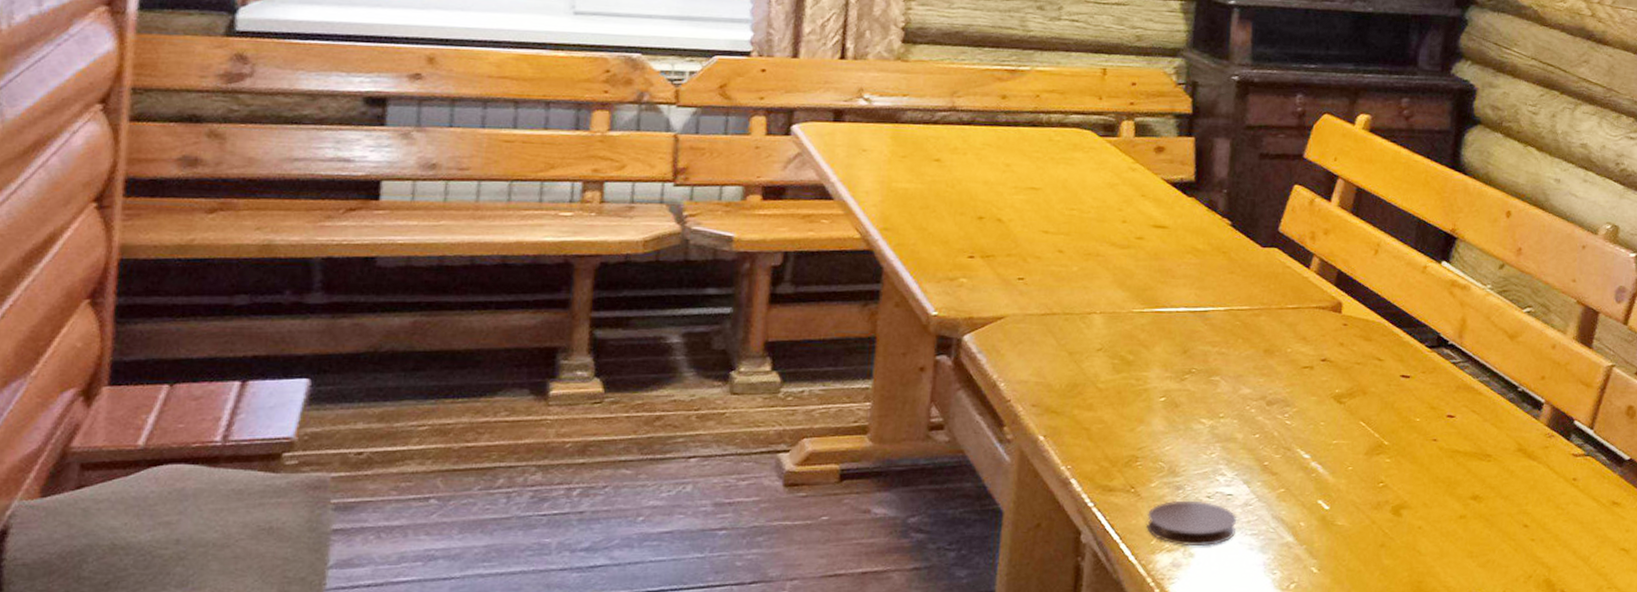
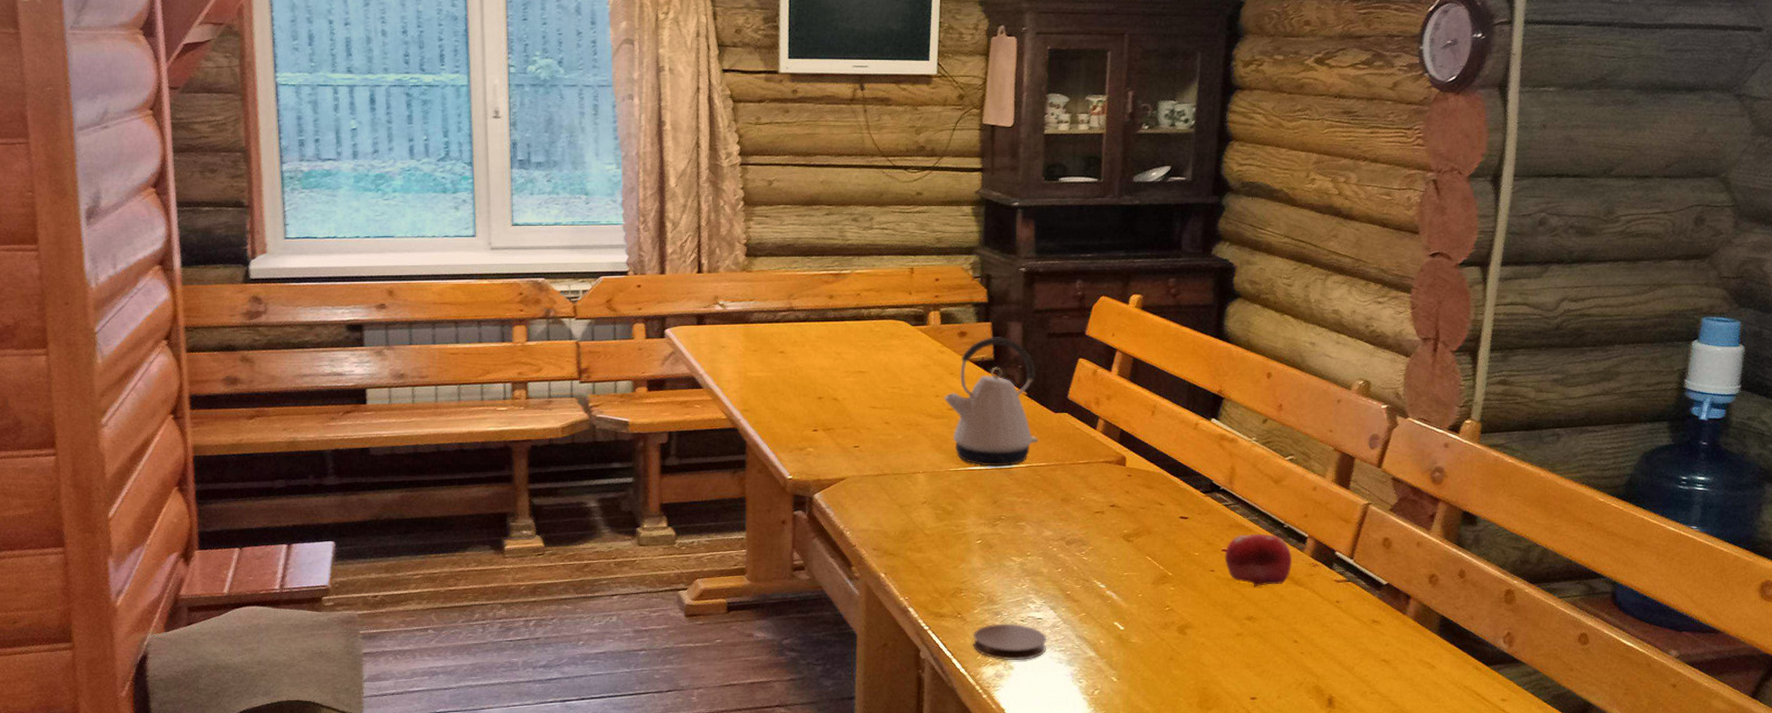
kettle: none [1132,154,1244,309] -> present [944,337,1038,467]
fruit: none [1449,397,1526,461] -> present [1224,533,1293,587]

